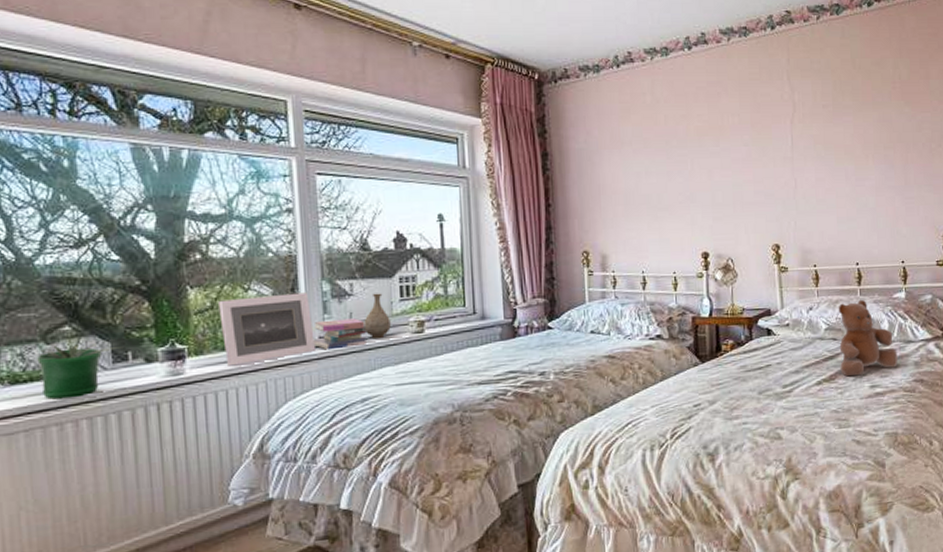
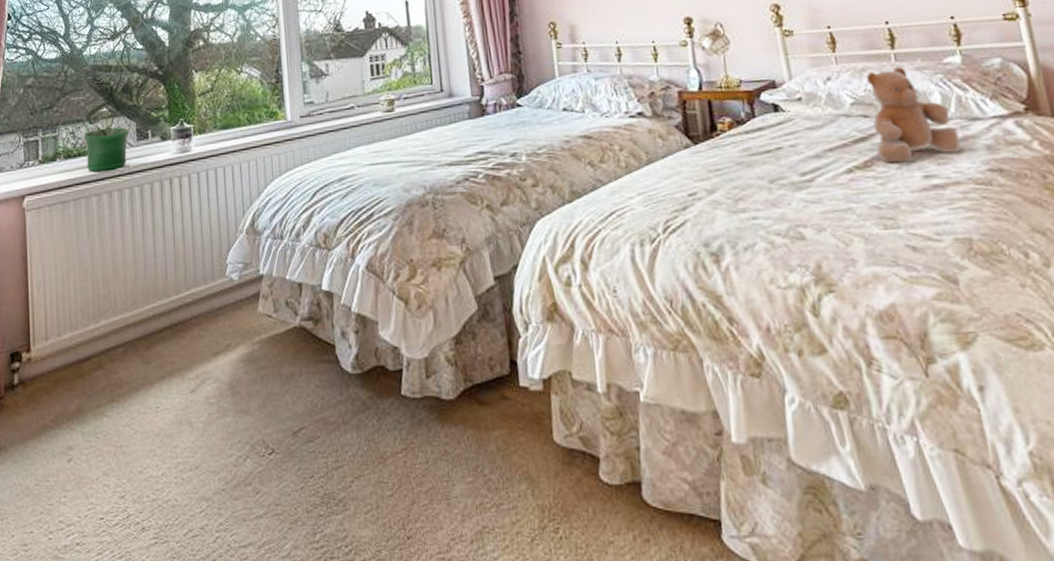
picture frame: present [219,292,317,366] -> none [217,73,298,144]
books: present [313,318,366,350] -> none [295,98,342,129]
vase: present [363,293,391,340] -> none [339,72,364,119]

